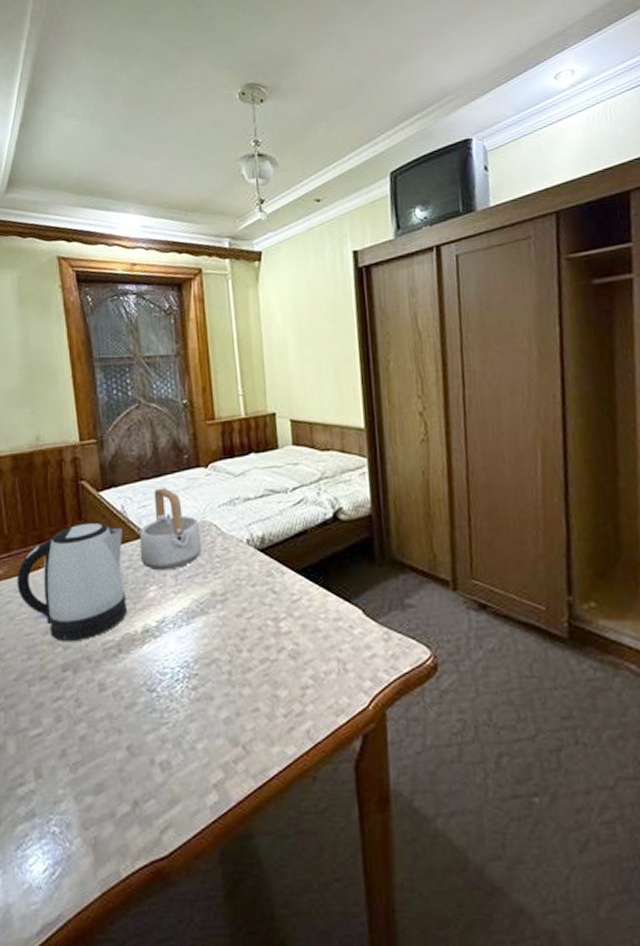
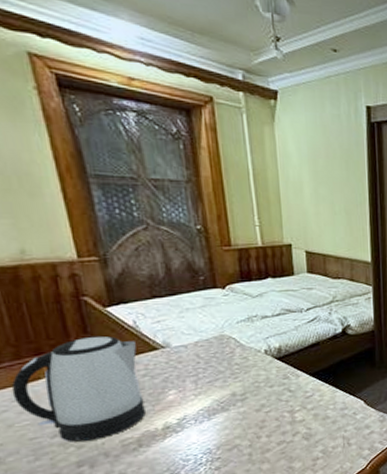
teapot: present [139,488,203,571] -> none [155,305,222,377]

